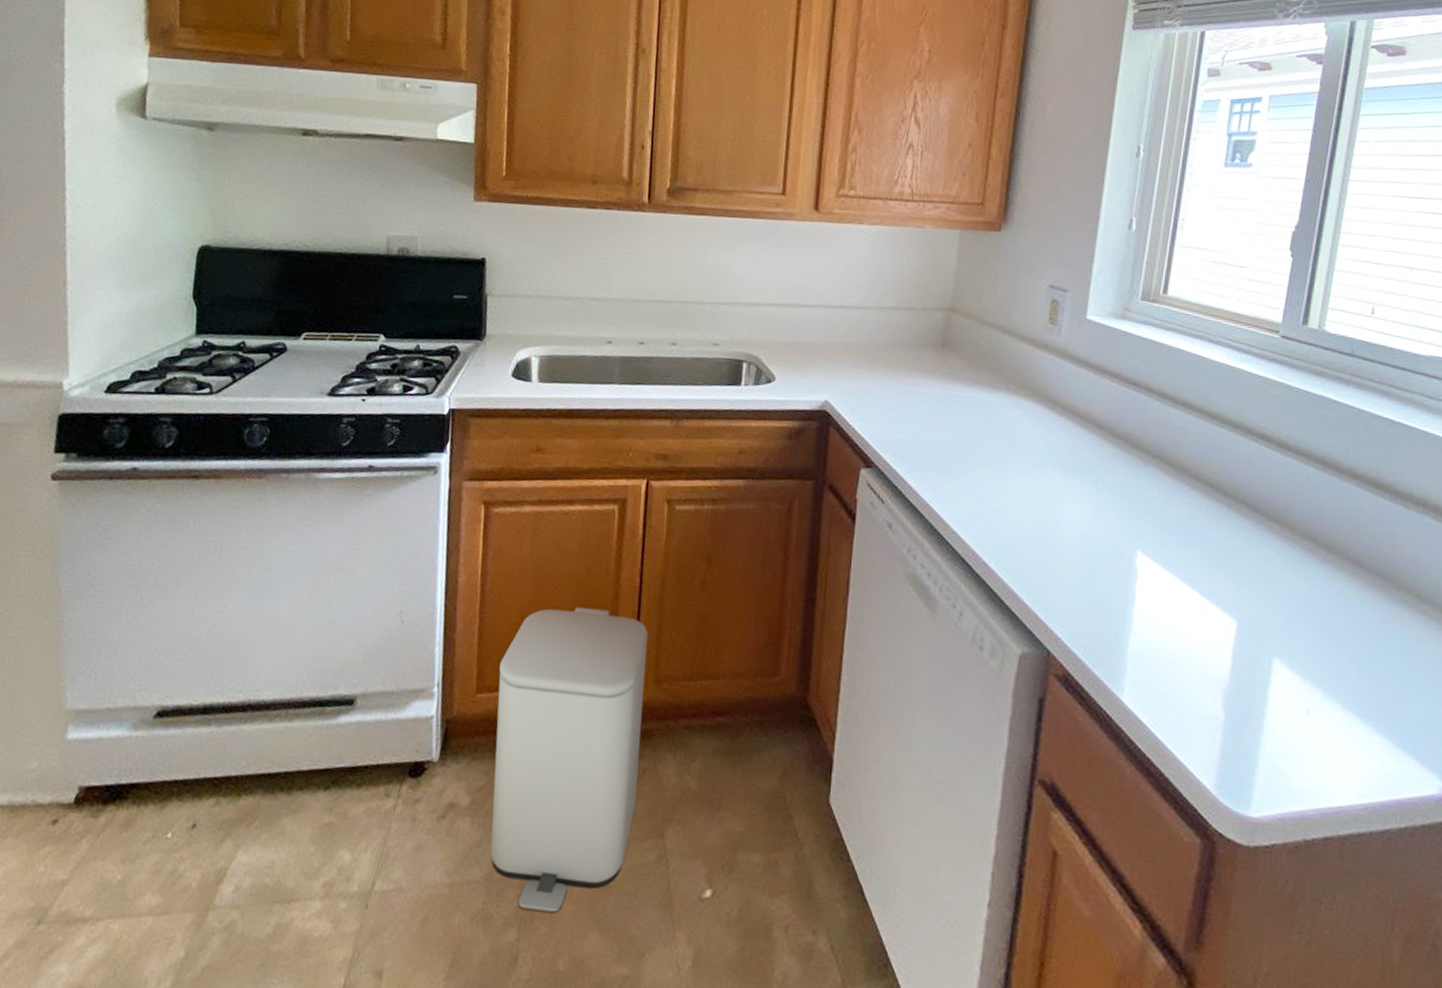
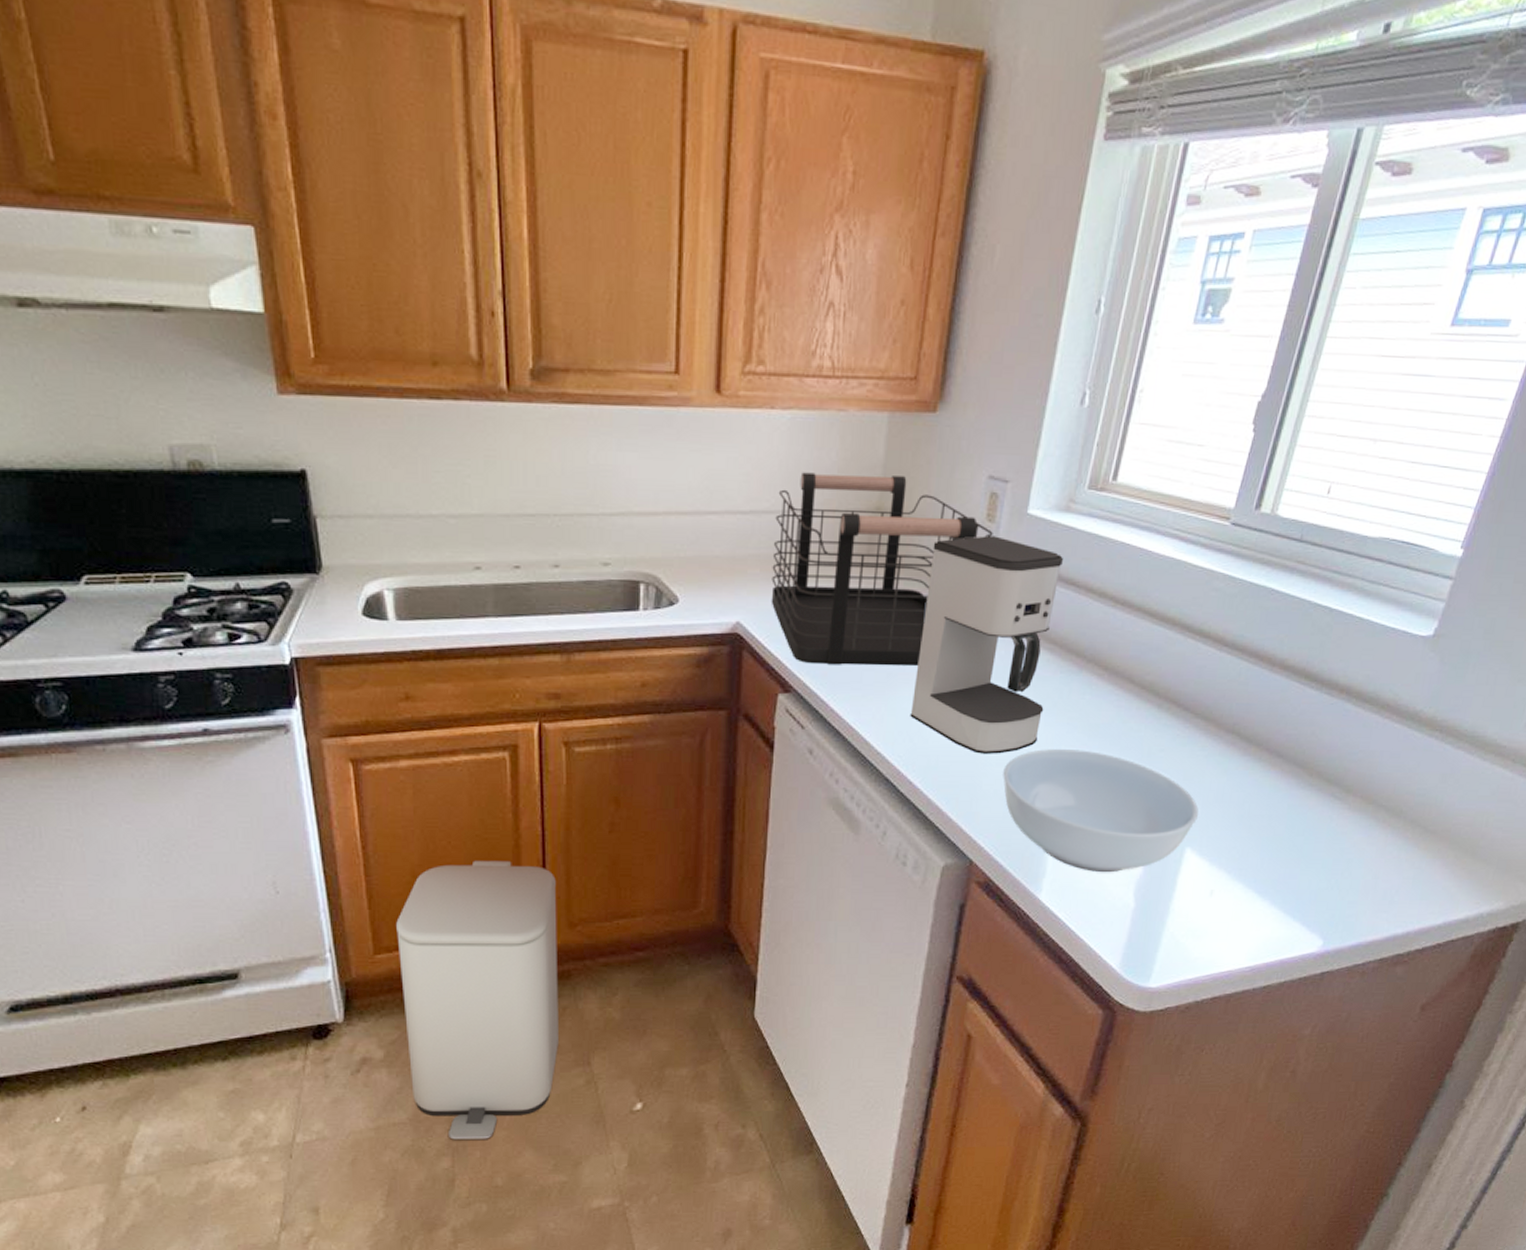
dish rack: none [857,276,1056,452] -> present [771,472,993,667]
coffee maker: none [984,336,1122,542] -> present [910,536,1063,755]
bowl: none [1076,540,1283,678] -> present [1003,749,1199,873]

